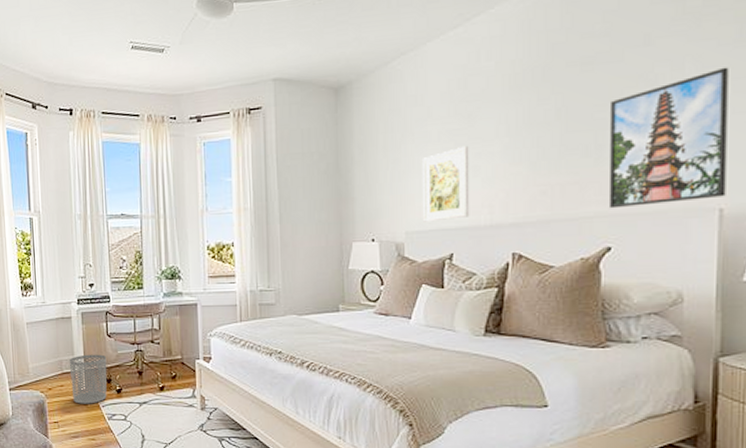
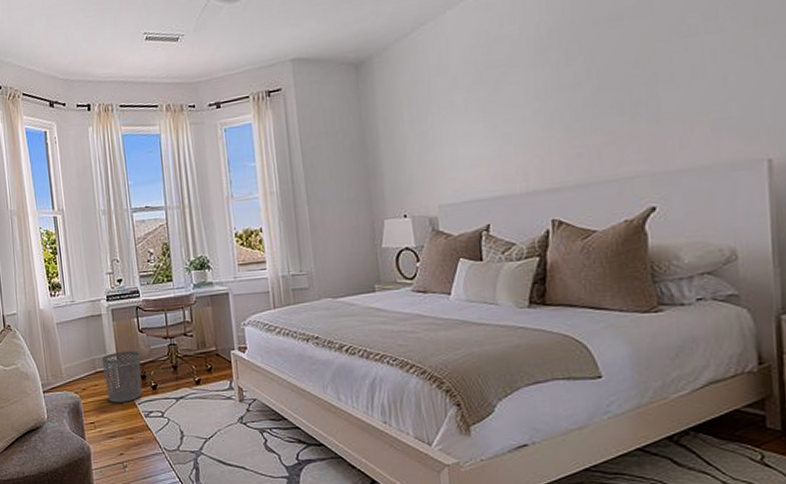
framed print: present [423,145,470,222] -> none [451,112,504,194]
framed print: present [610,67,729,209] -> none [643,12,774,167]

